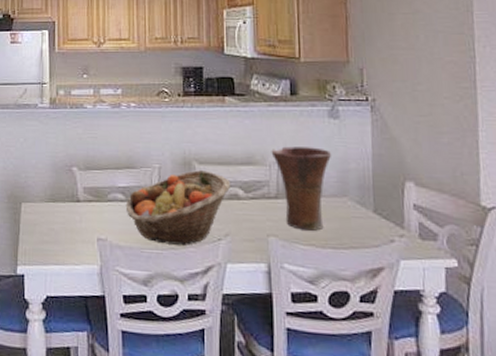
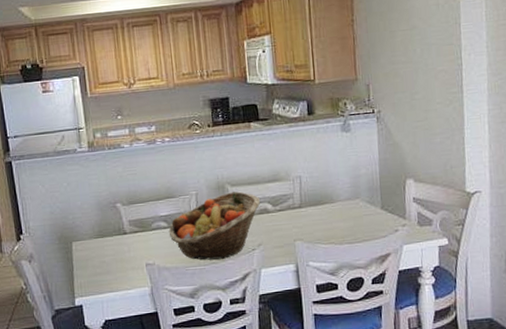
vase: present [271,146,332,231] -> none [293,159,346,232]

